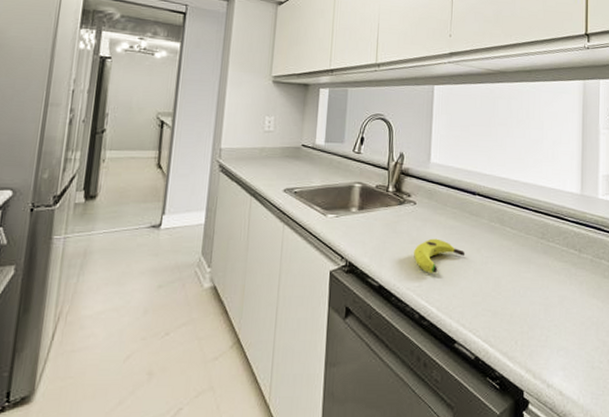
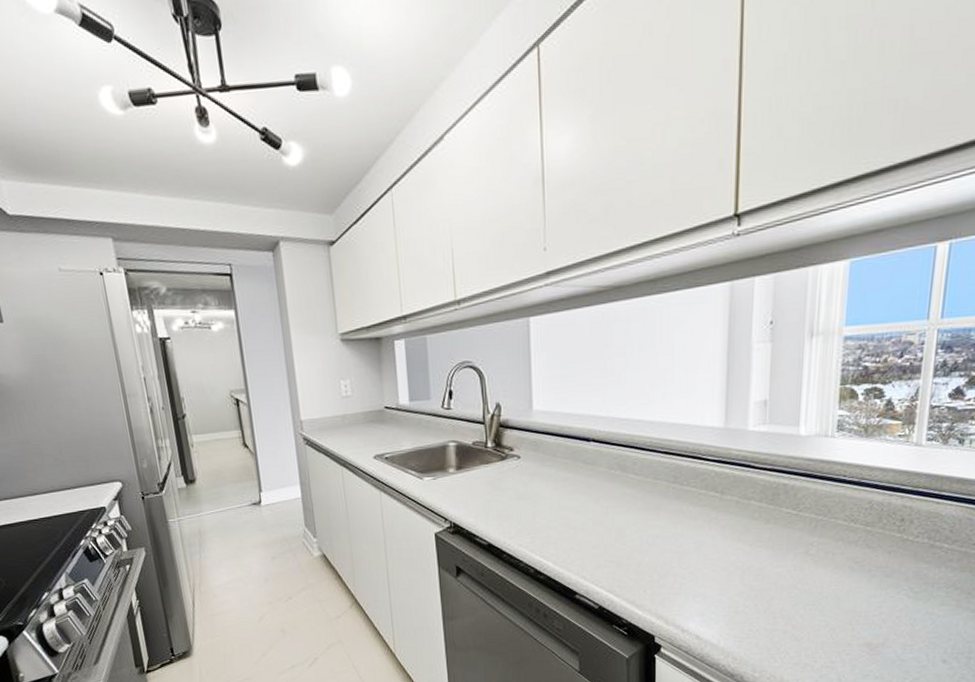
banana: present [414,238,466,273] -> none [523,492,582,529]

